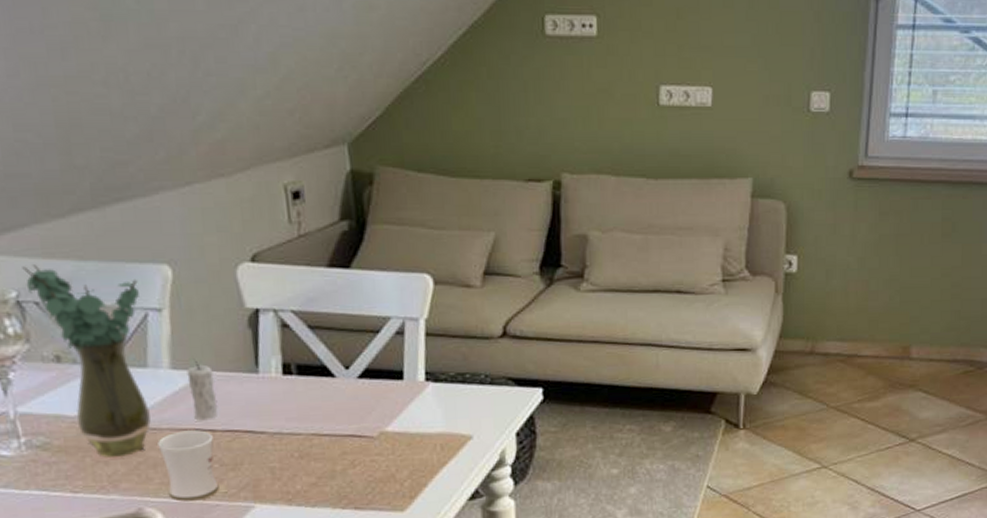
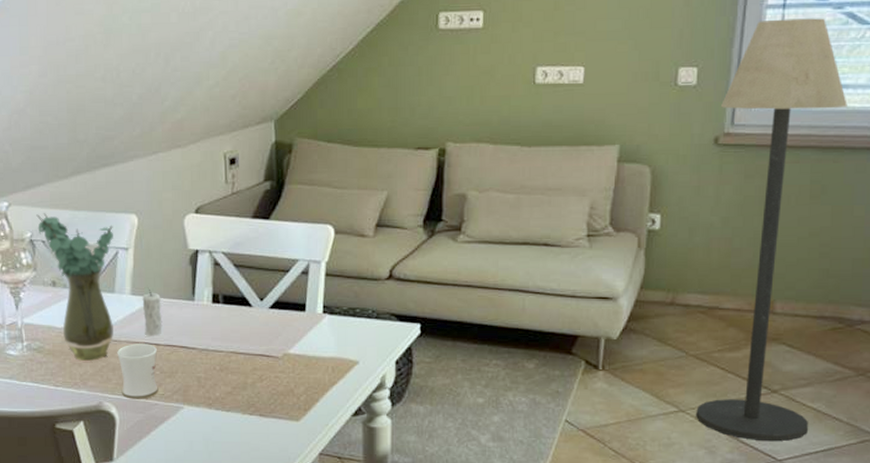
floor lamp: none [838,41,975,492] -> present [696,18,847,442]

